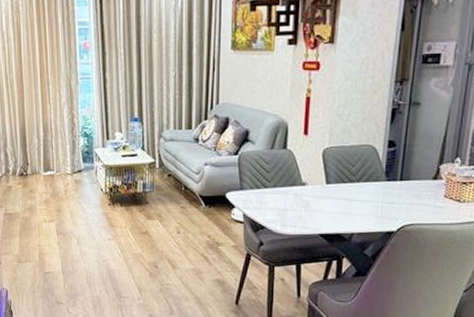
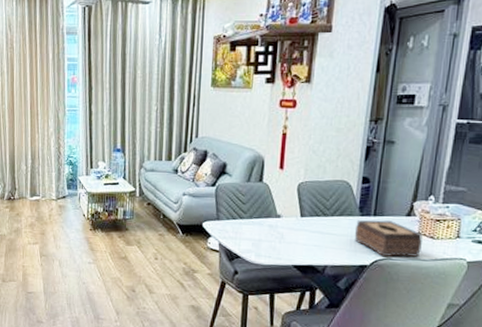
tissue box: none [380,184,449,223] -> present [354,220,423,257]

